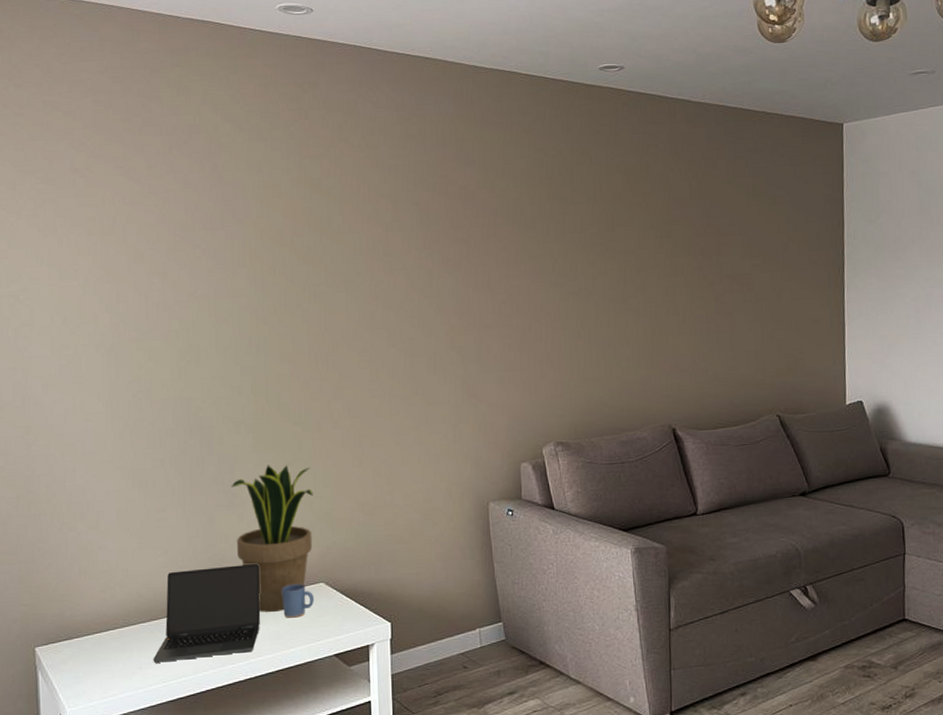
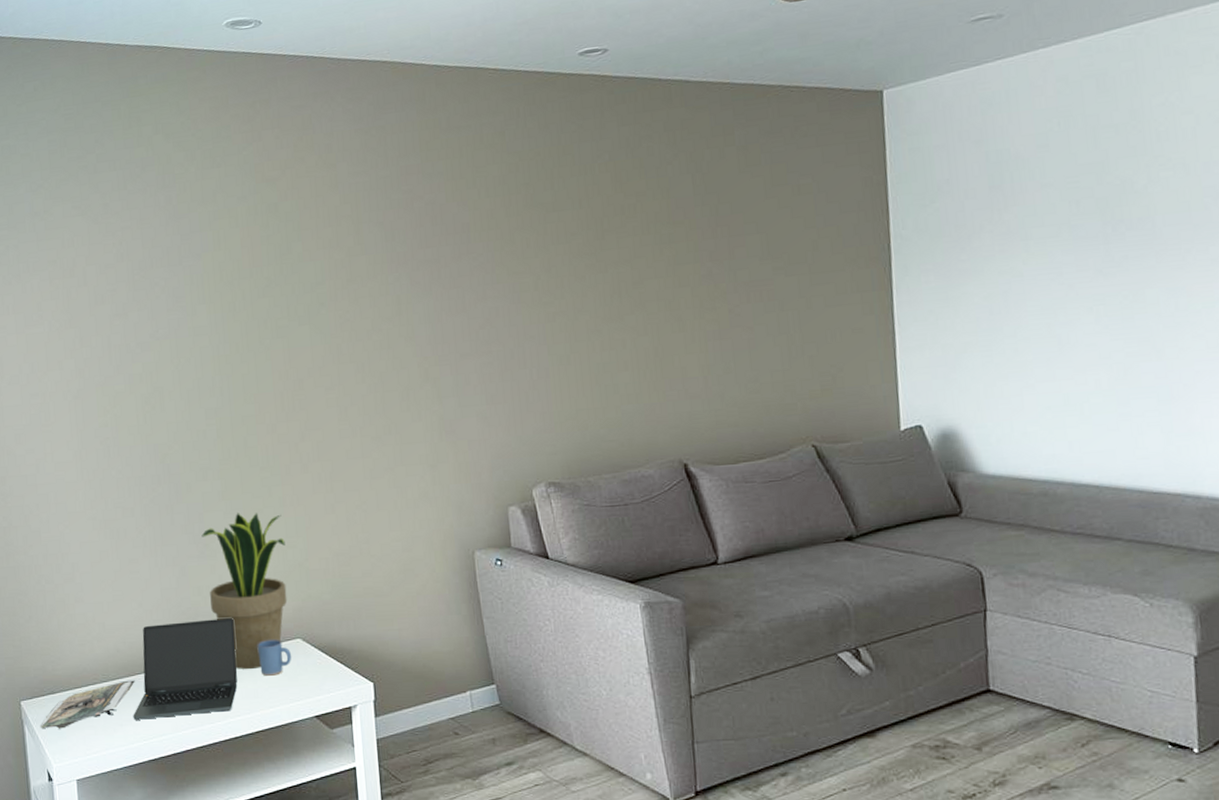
magazine: none [54,624,157,674] -> present [40,680,135,729]

